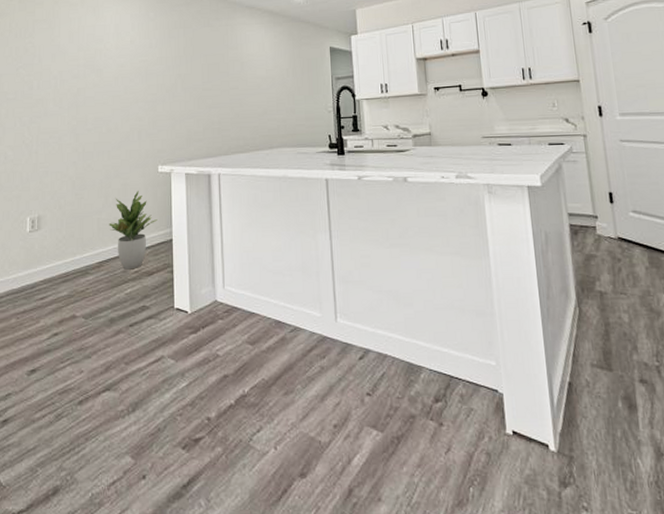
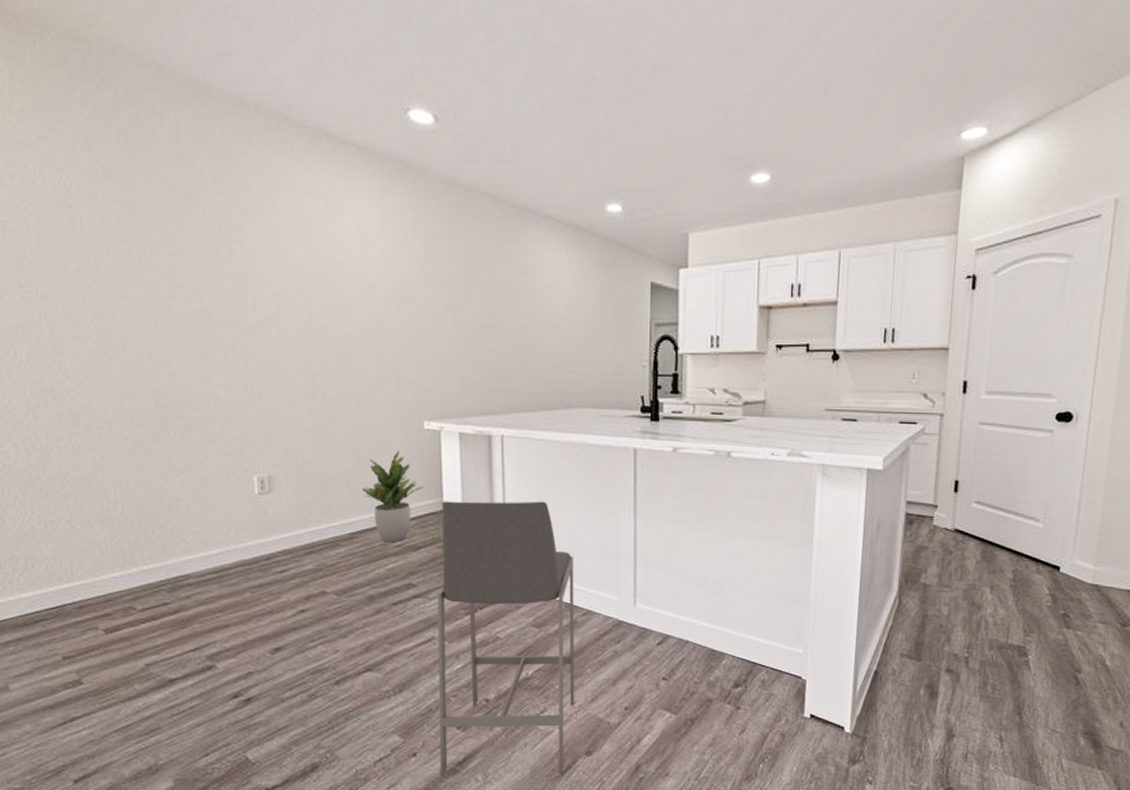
bar stool: none [166,227,288,499] -> present [437,501,575,775]

